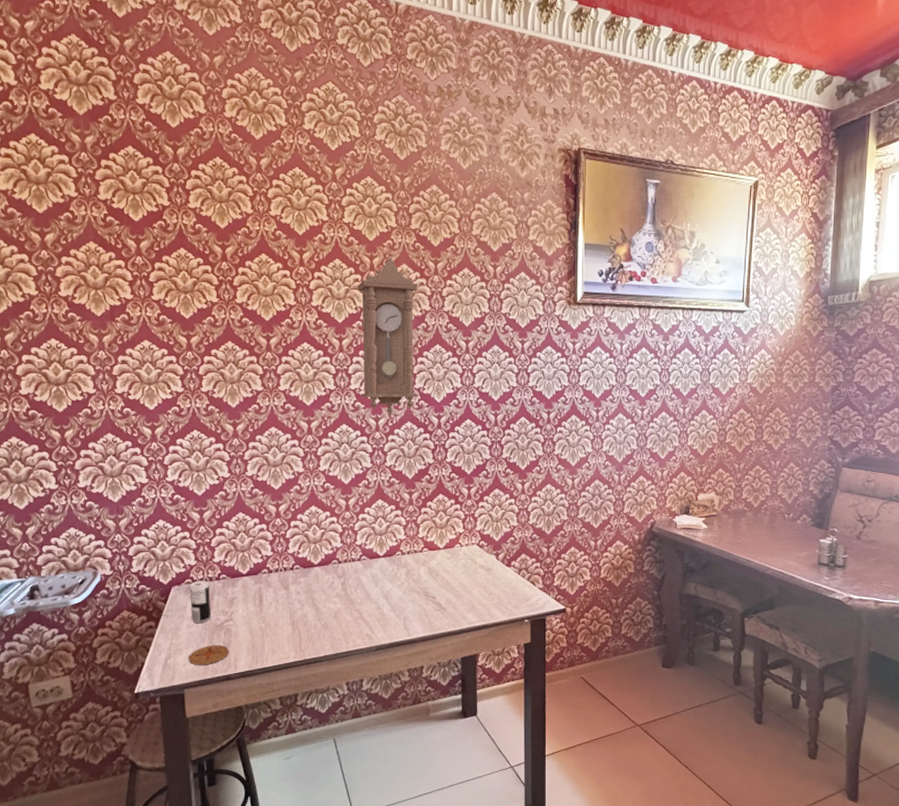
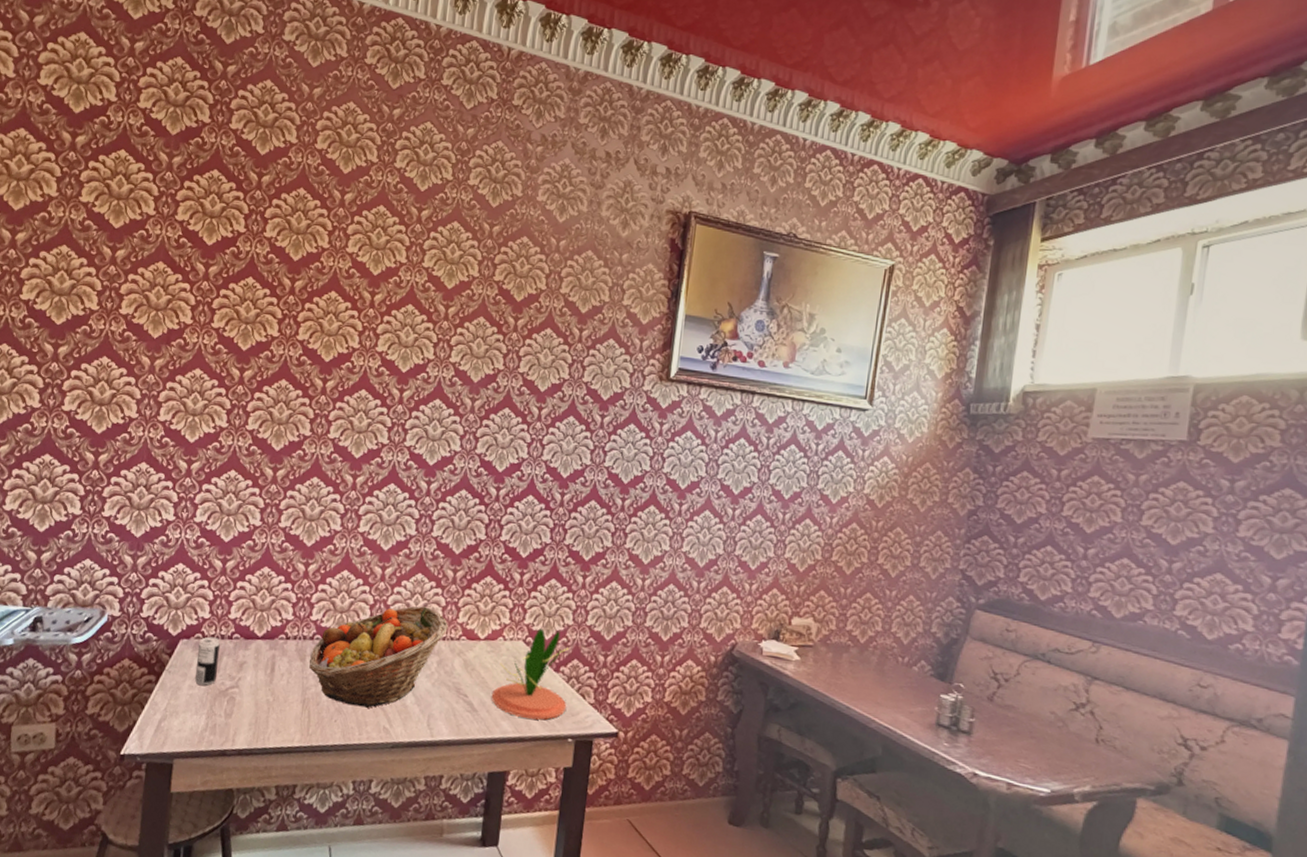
coaster: present [187,644,229,666] -> none [183,712,230,735]
fruit basket: none [292,528,411,621] -> present [309,606,448,708]
pendulum clock: present [357,257,419,416] -> none [416,308,495,480]
plant: none [456,532,520,608] -> present [491,628,569,720]

